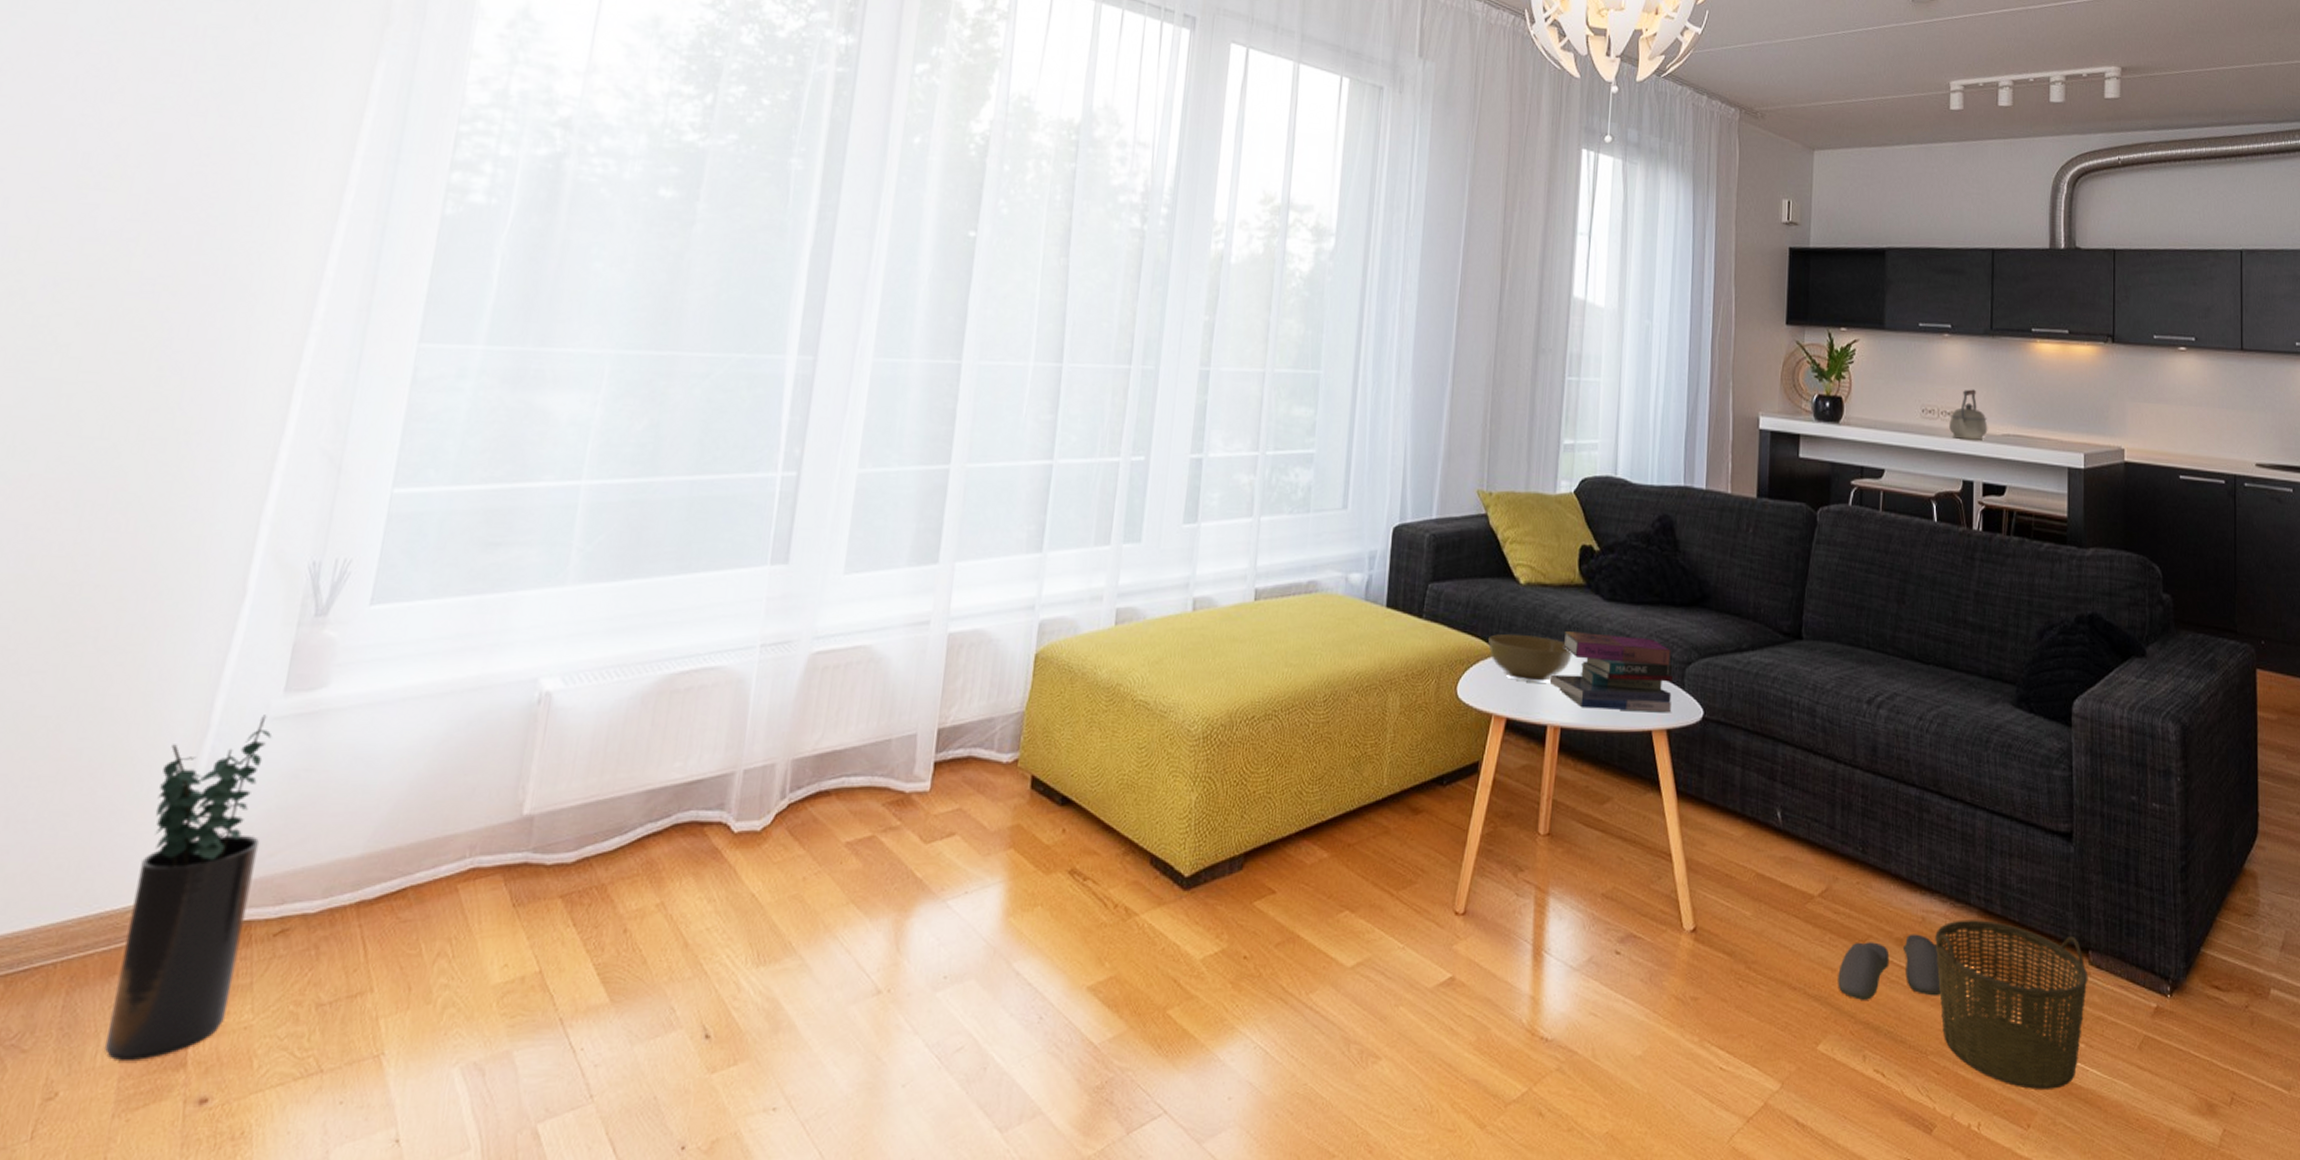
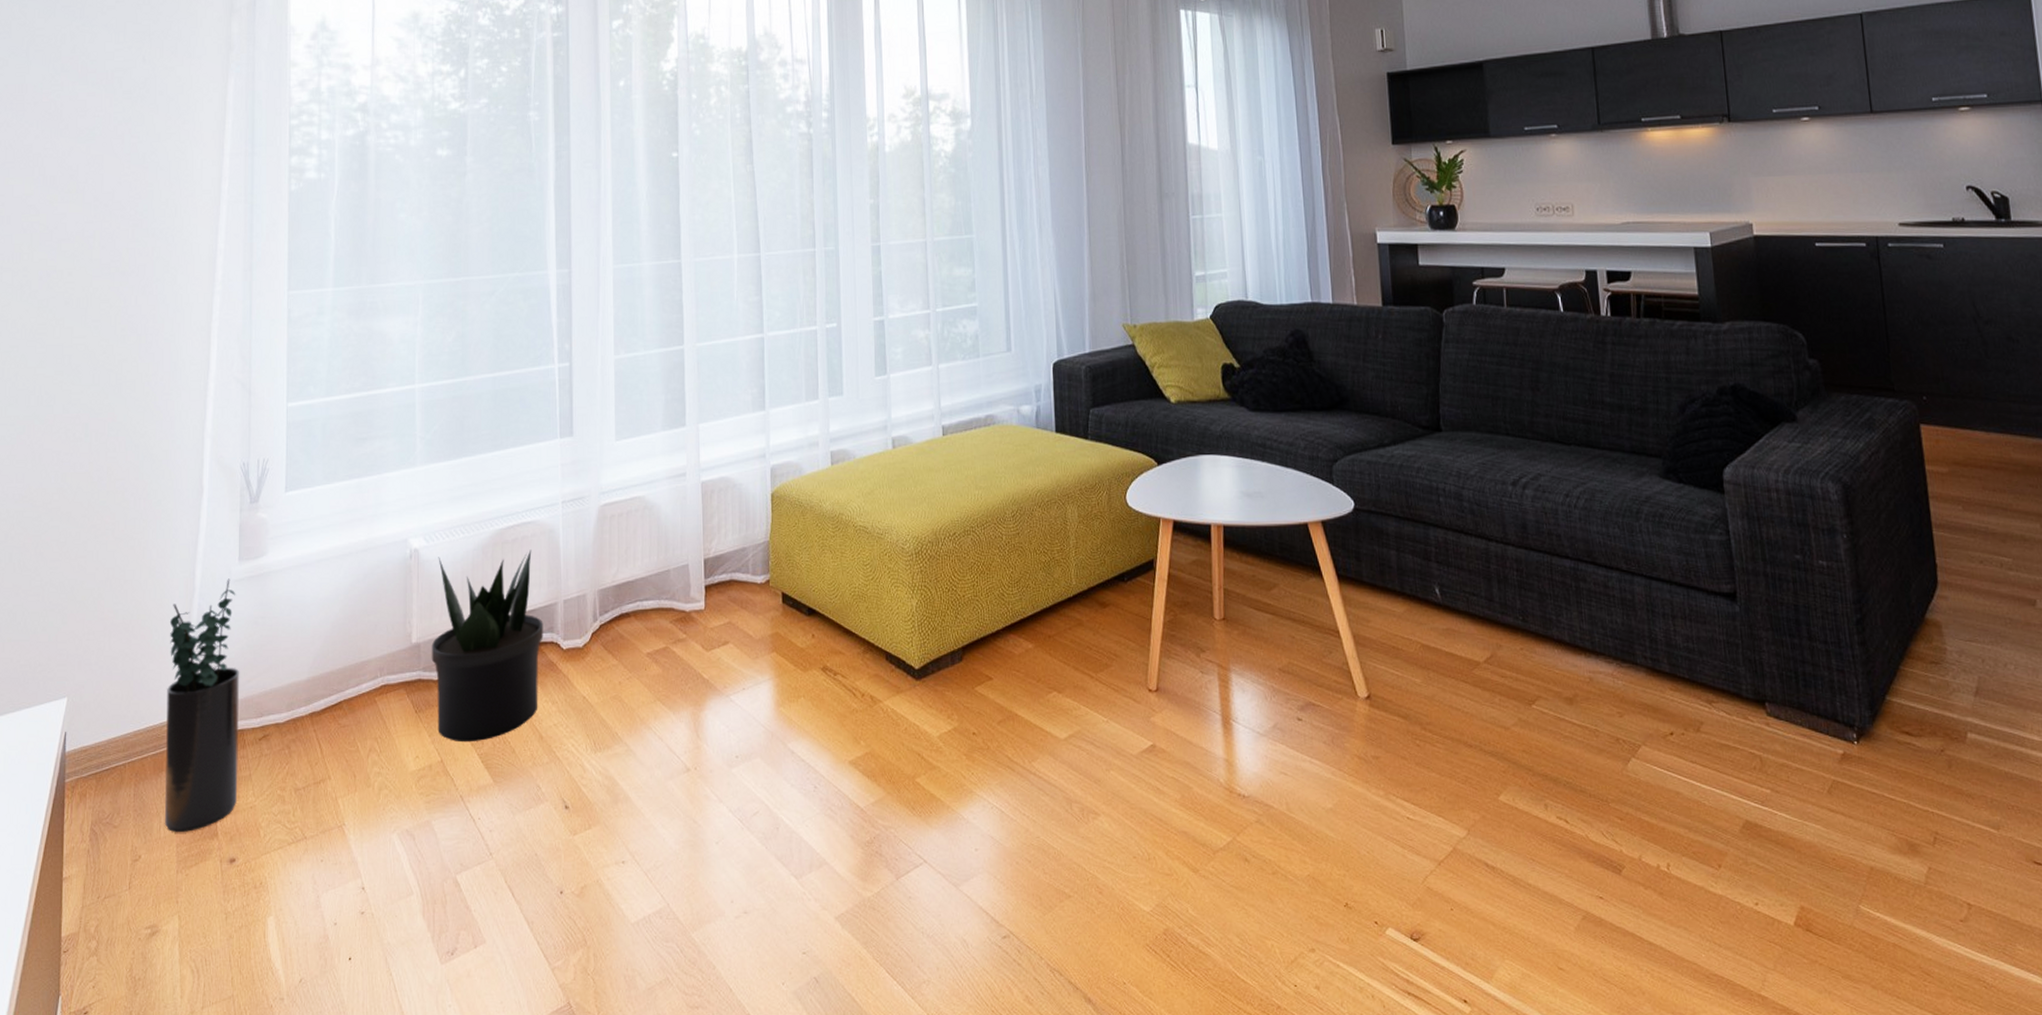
planter: none [541,702,712,948] -> present [431,549,544,743]
bowl: present [1488,633,1572,681] -> none [1149,446,1226,487]
books: present [1549,631,1673,713] -> none [1208,440,1323,507]
slippers: present [1838,934,1941,1000] -> none [1511,693,1616,754]
basket: present [1935,920,2089,1089] -> none [1604,678,1768,832]
kettle: present [1948,389,1988,440] -> none [1564,183,1606,232]

